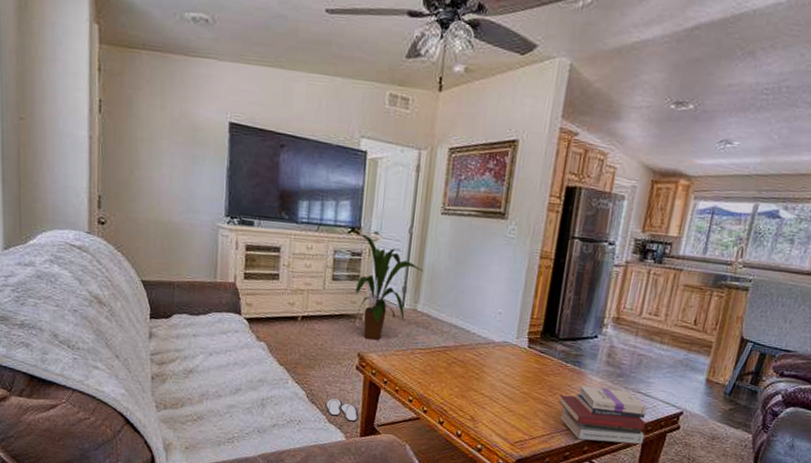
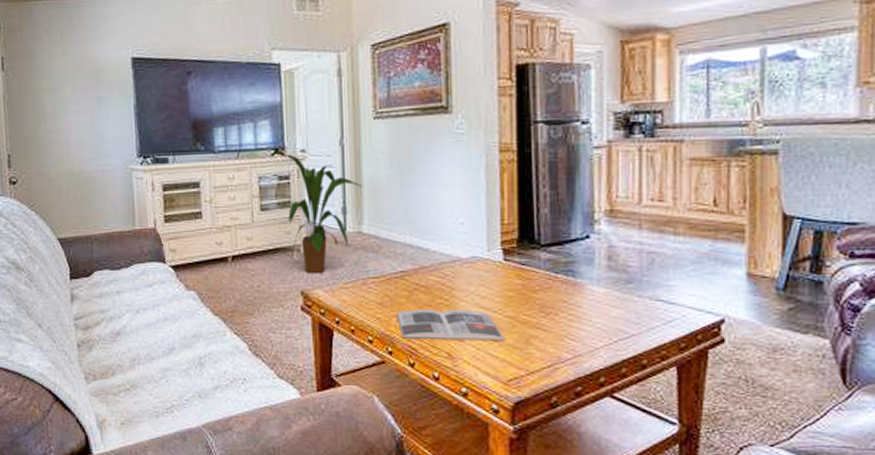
slippers: present [325,398,359,423] -> none [271,348,312,375]
magazine: none [435,378,519,411] -> present [397,309,506,340]
books: present [558,385,647,446] -> none [555,299,678,370]

